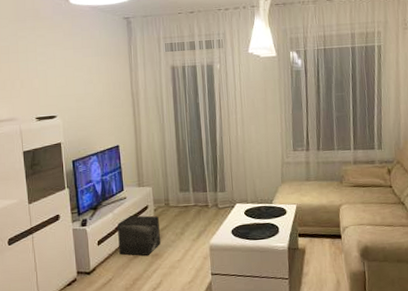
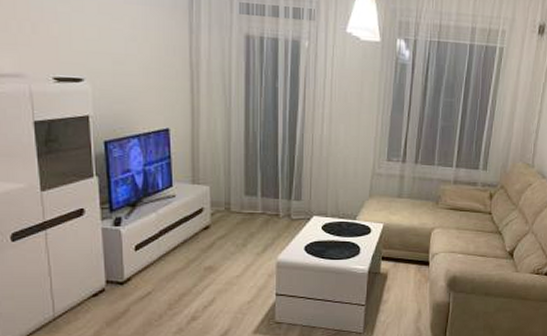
speaker: present [117,215,160,256] -> none [162,218,216,267]

